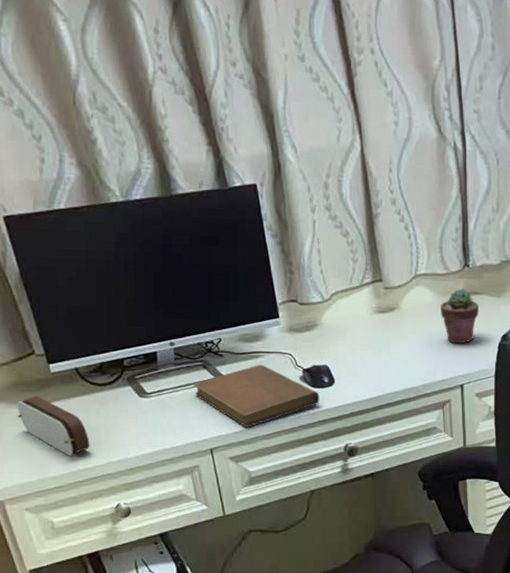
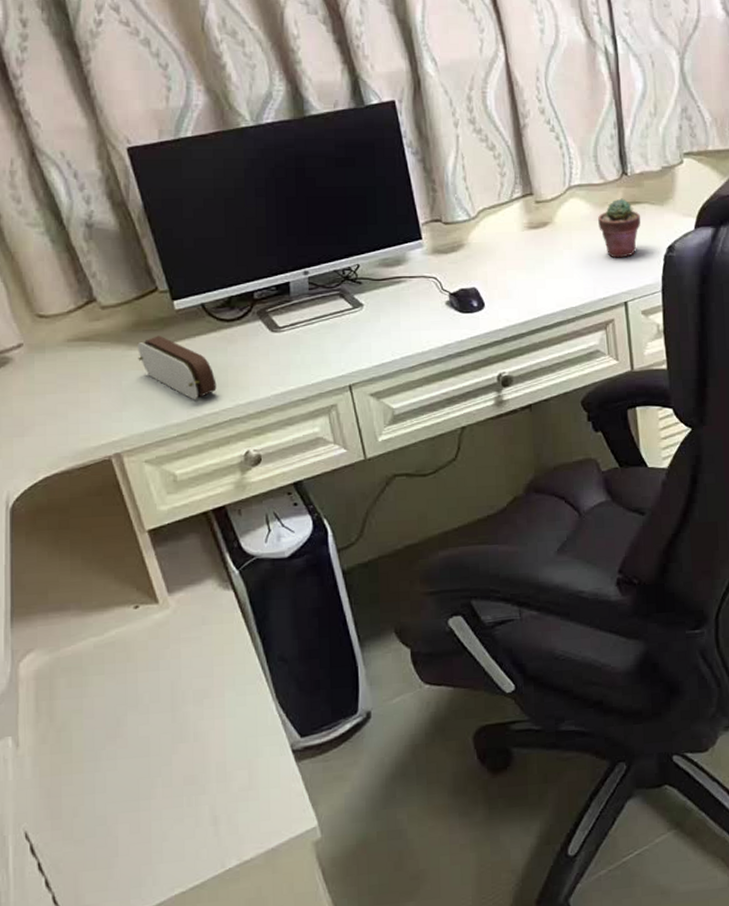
notebook: present [193,364,320,428] -> none [330,290,469,360]

